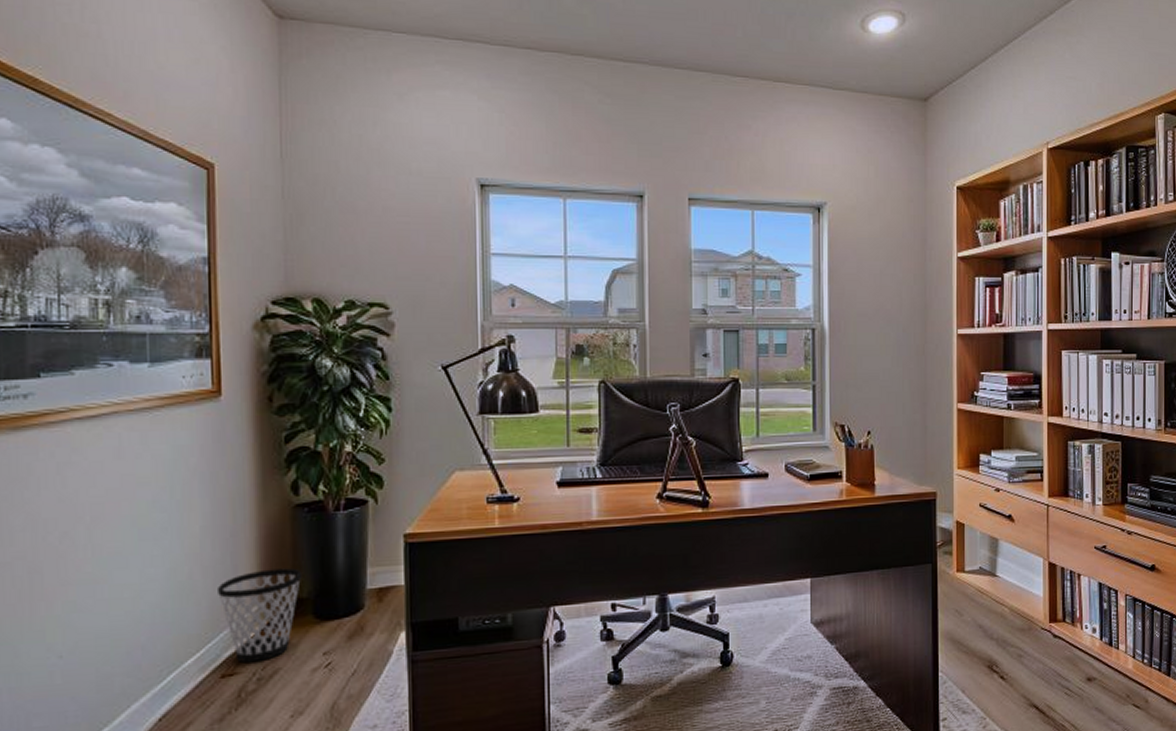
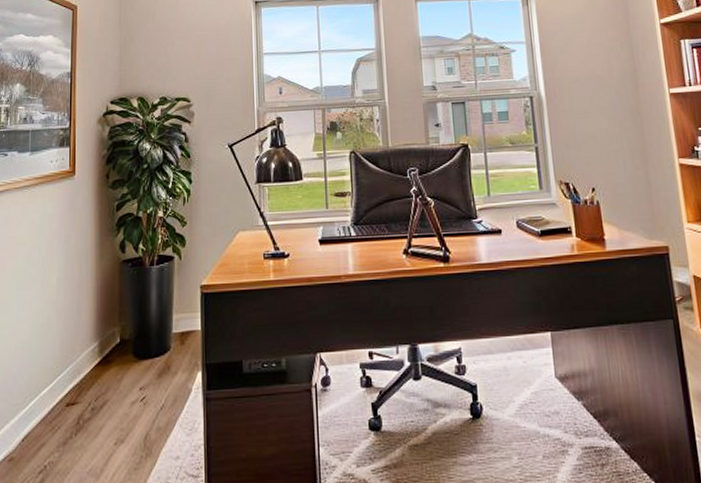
wastebasket: present [218,568,303,663] -> none [67,313,126,395]

